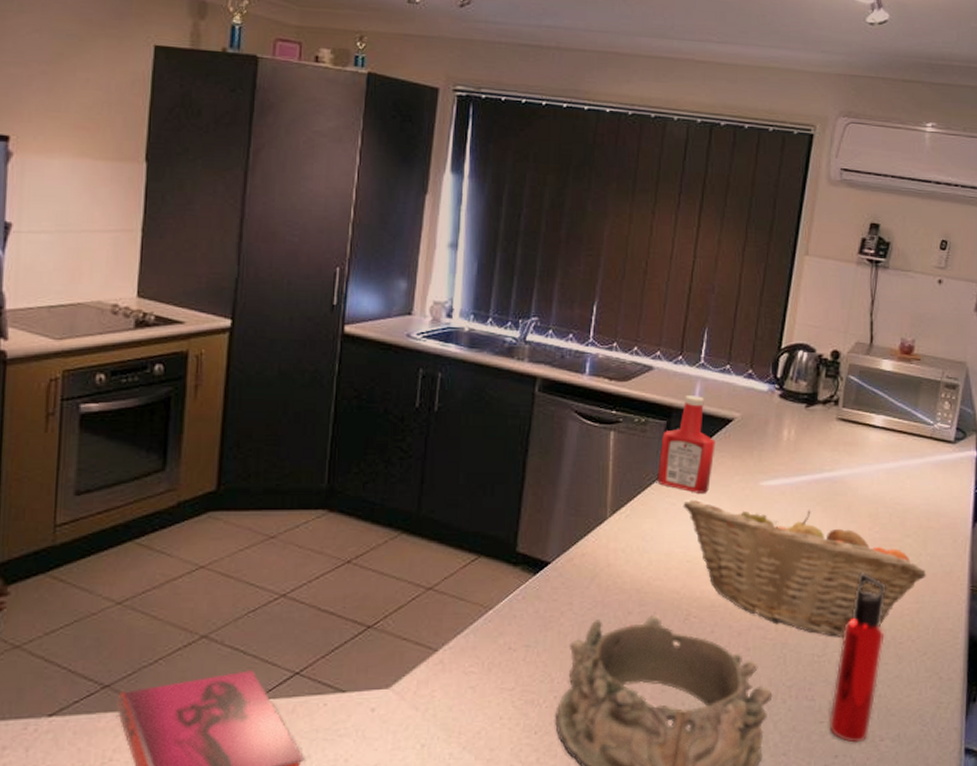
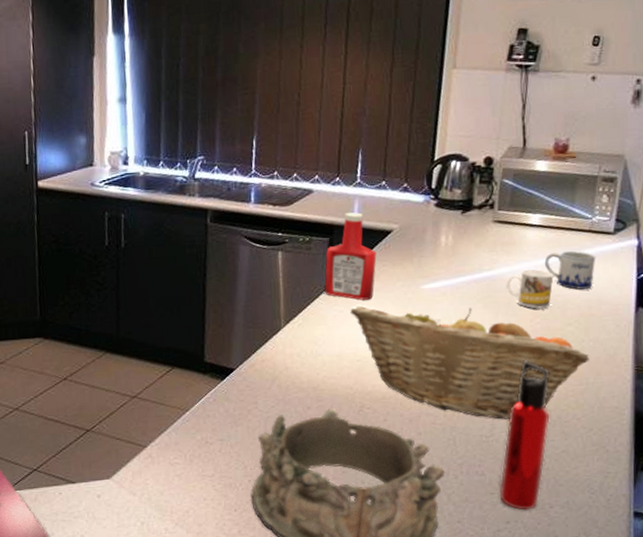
mug: none [847,473,894,517] -> present [506,269,554,309]
mug: none [886,456,936,499] -> present [544,250,596,290]

